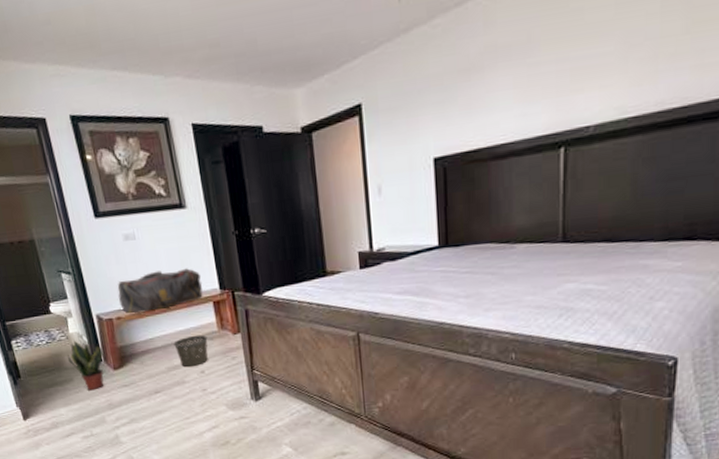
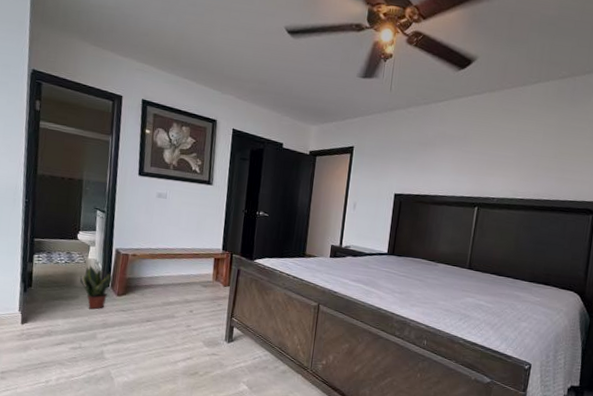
duffel bag: present [117,268,203,314] -> none [139,225,210,256]
basket: present [174,334,208,367] -> none [174,280,203,306]

